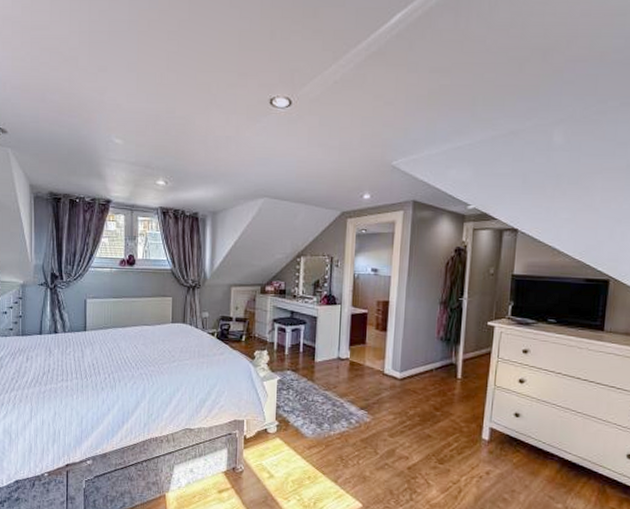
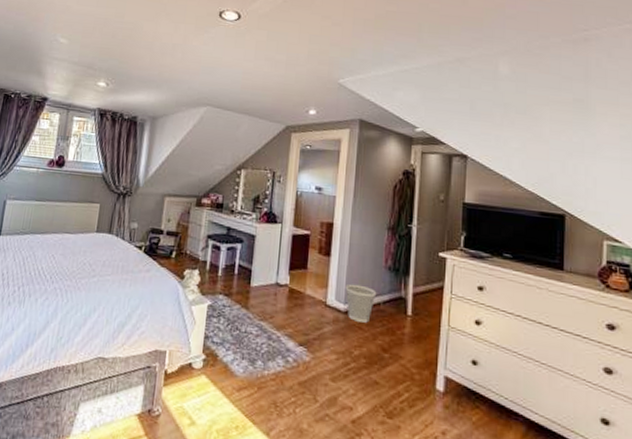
wastebasket: none [401,354,430,387] -> present [345,283,377,323]

